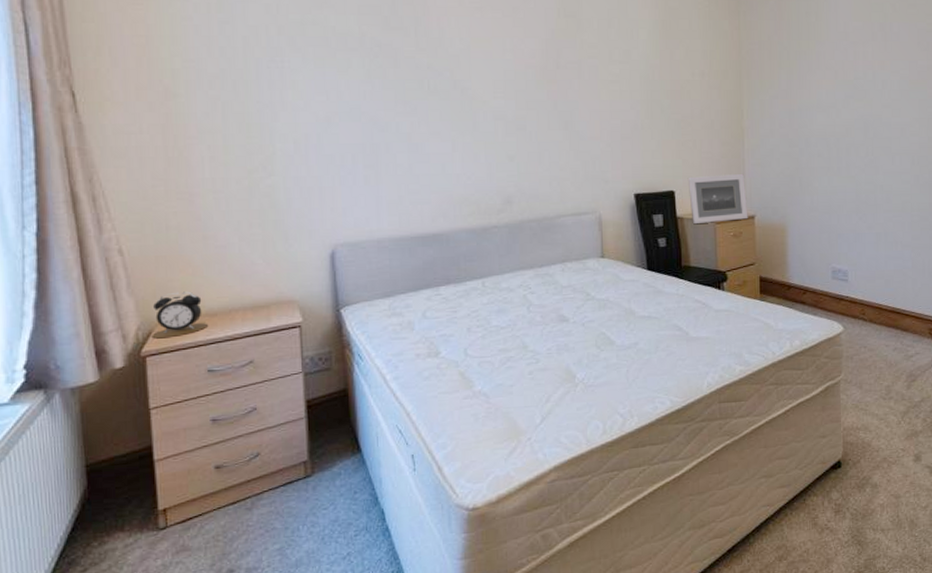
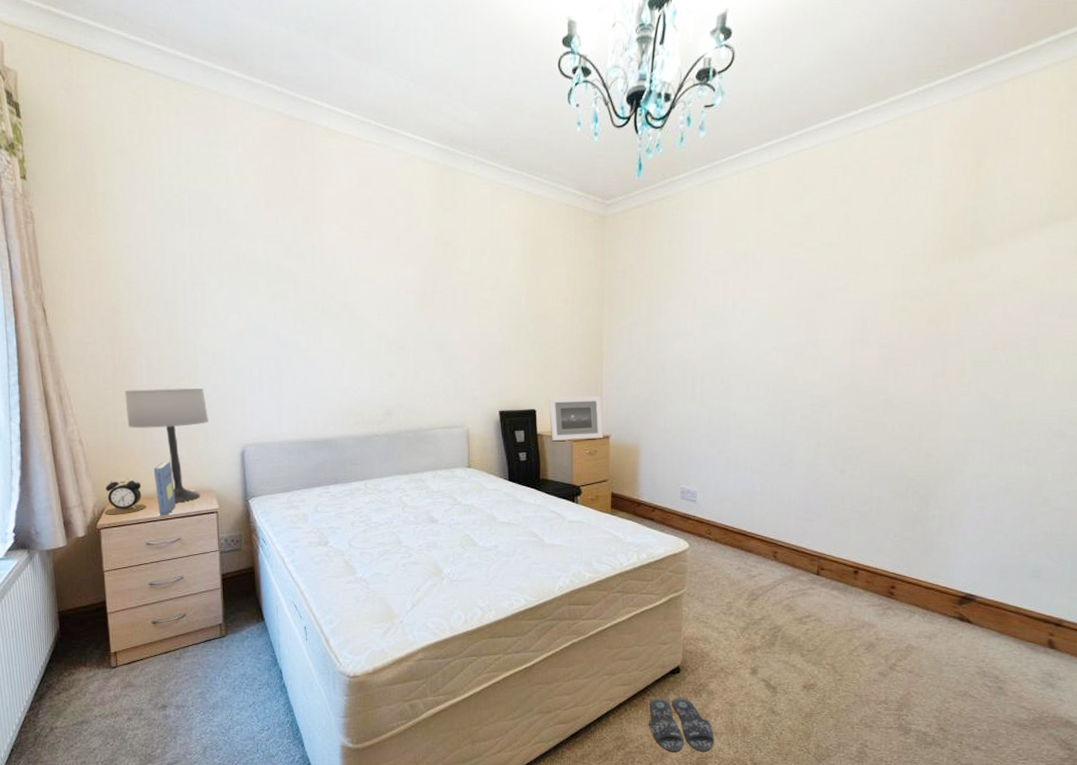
table lamp: none [181,180,289,318] -> present [125,387,208,503]
book: none [217,269,247,337] -> present [153,461,176,517]
slippers: none [810,494,881,557] -> present [648,697,714,752]

